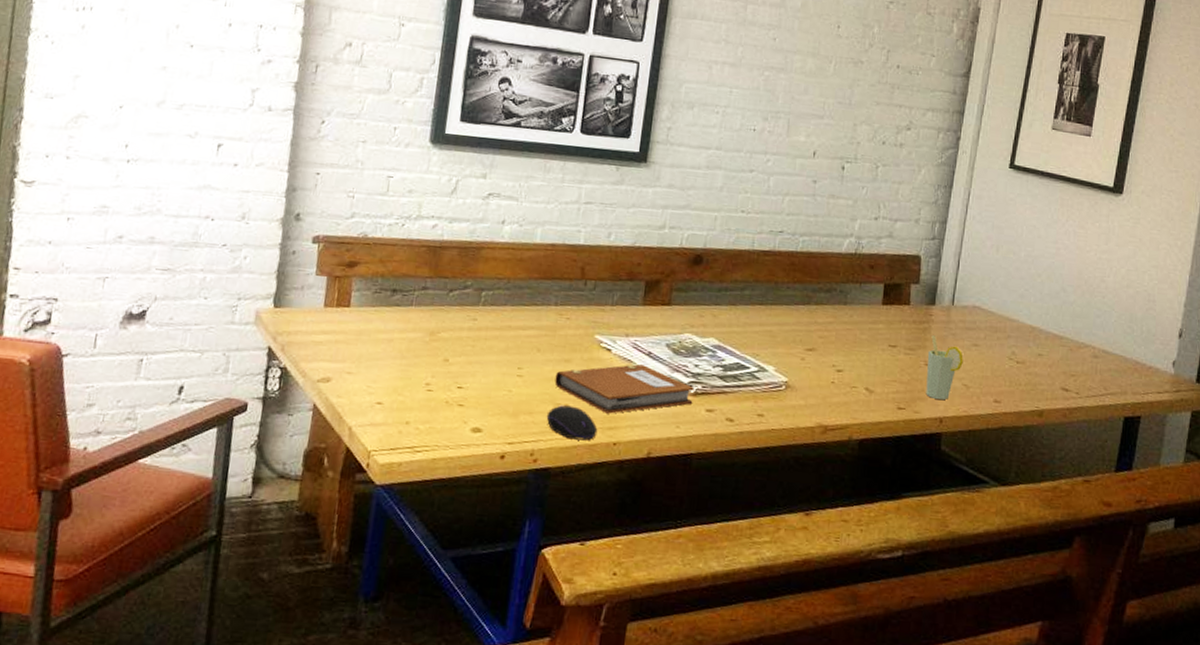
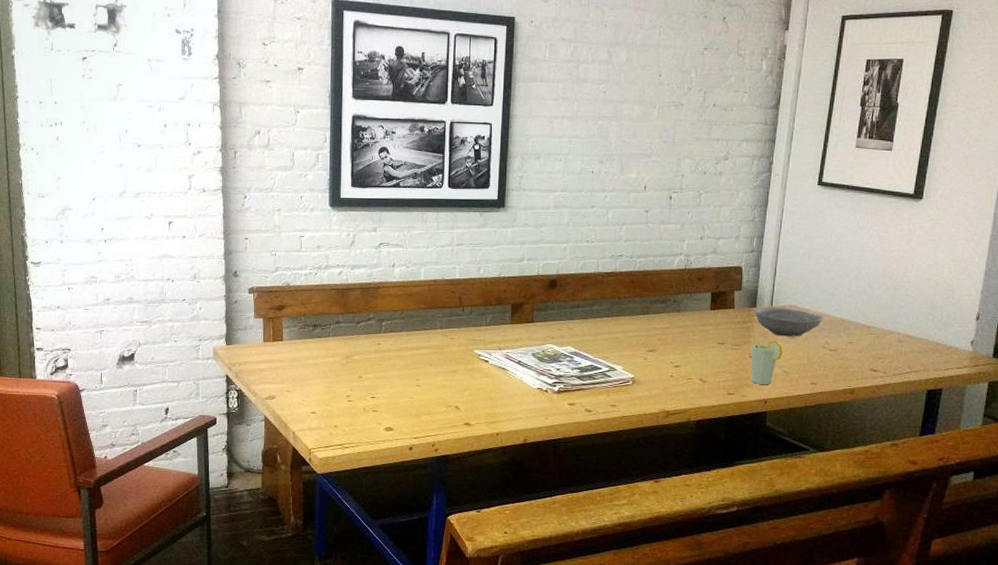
computer mouse: present [546,405,598,441] -> none [442,406,483,433]
notebook: present [554,364,695,414] -> none [446,371,558,411]
bowl: none [932,305,1011,344] -> present [754,306,824,337]

